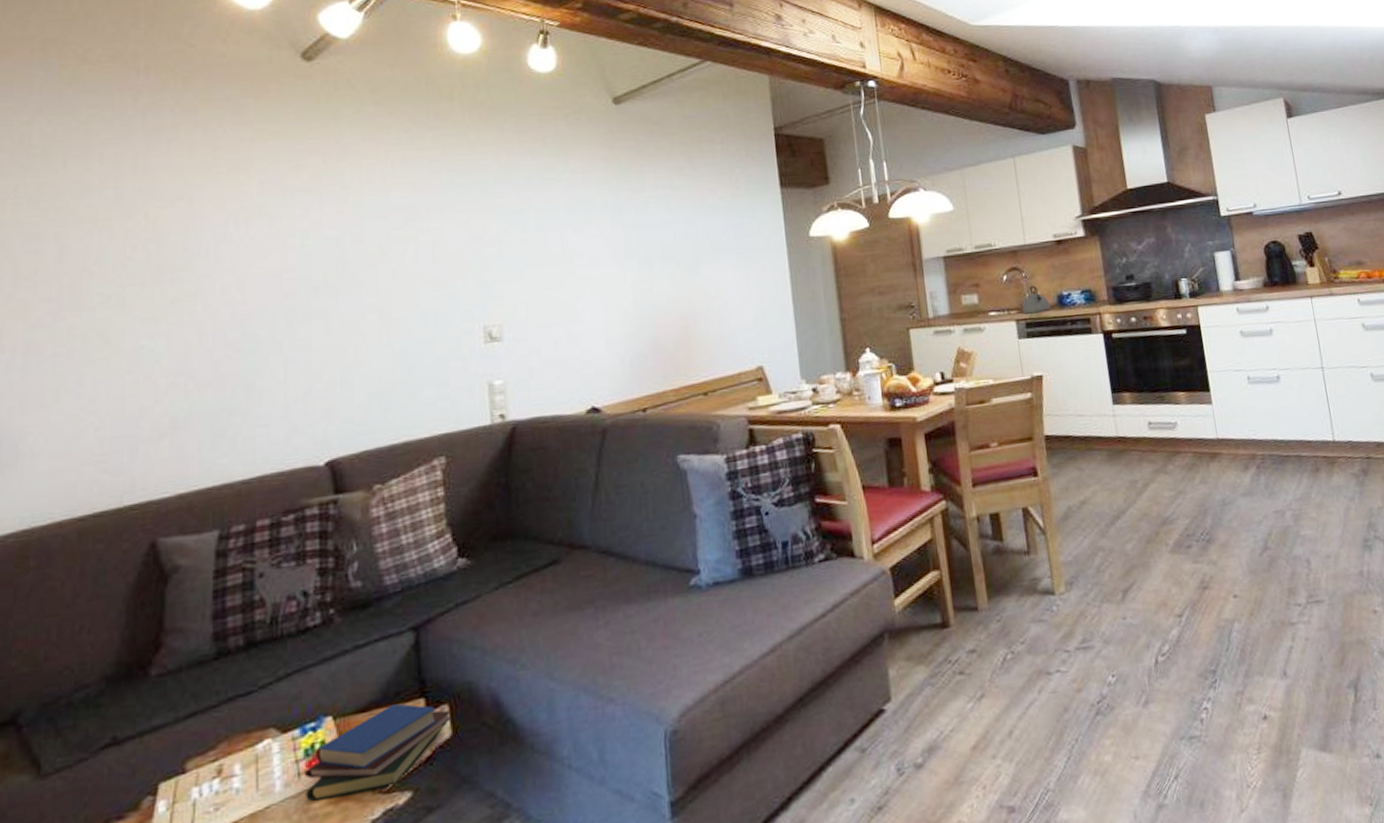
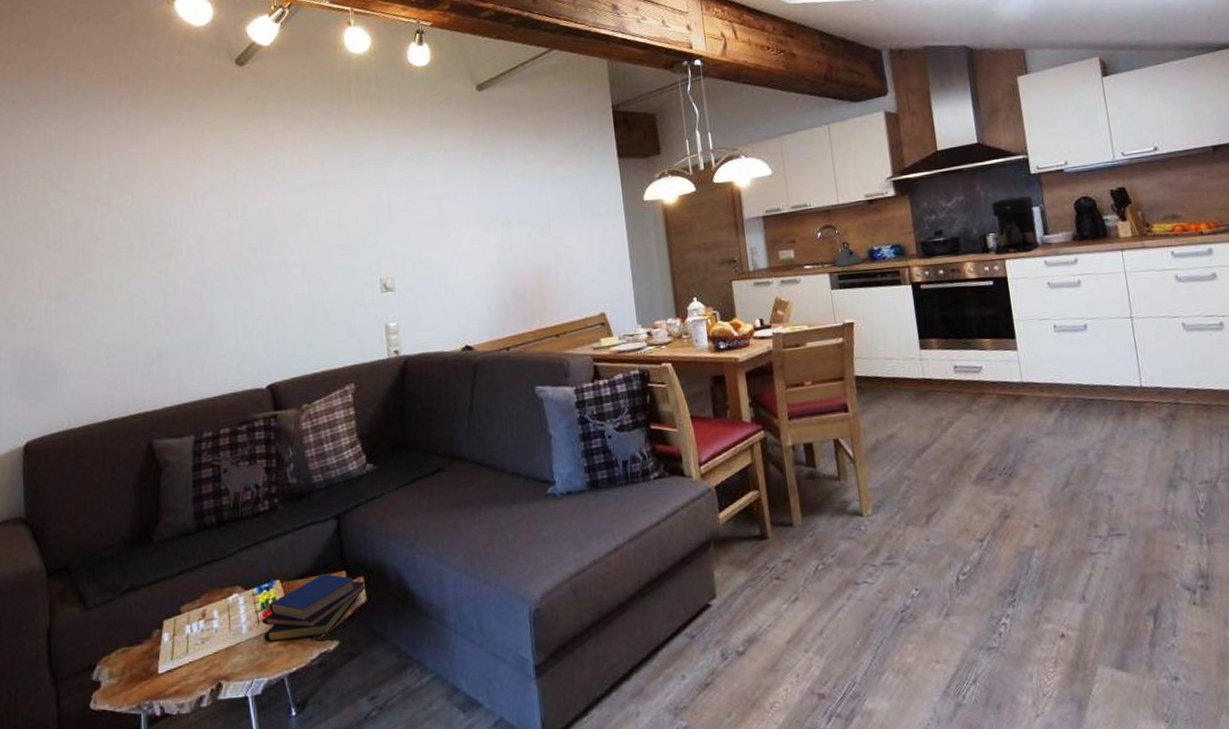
coffee maker: none [1183,239,1232,302] -> present [991,196,1040,255]

